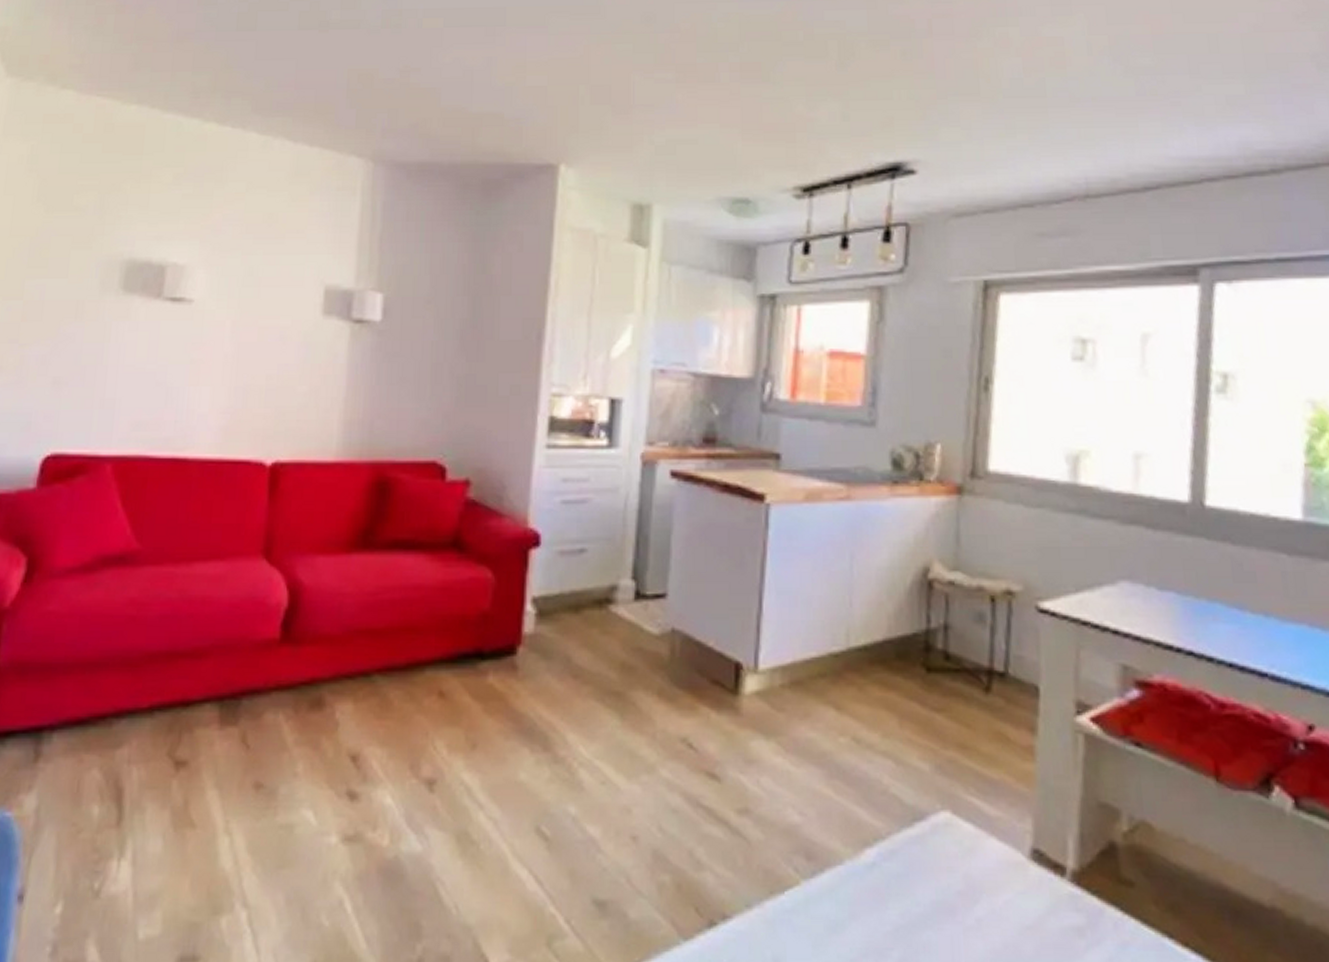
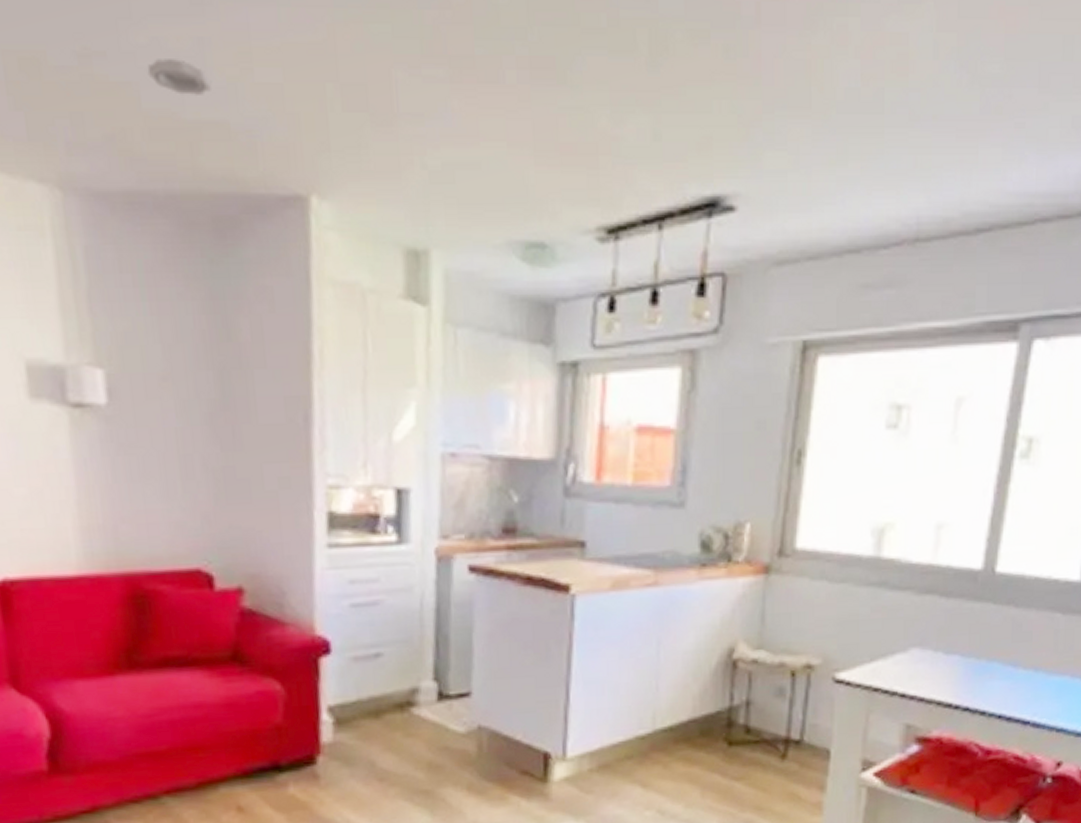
smoke detector: none [448,72,494,96] -> present [147,59,212,95]

